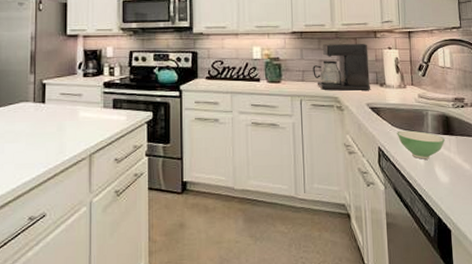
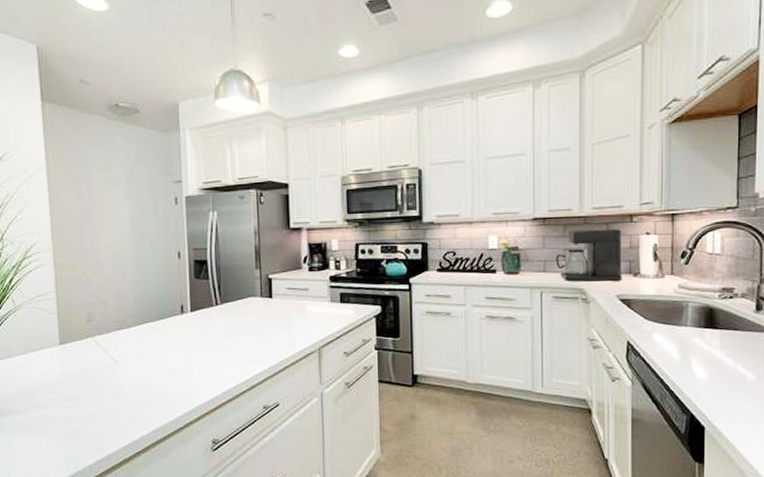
bowl: present [397,130,445,160] -> none [650,323,706,354]

